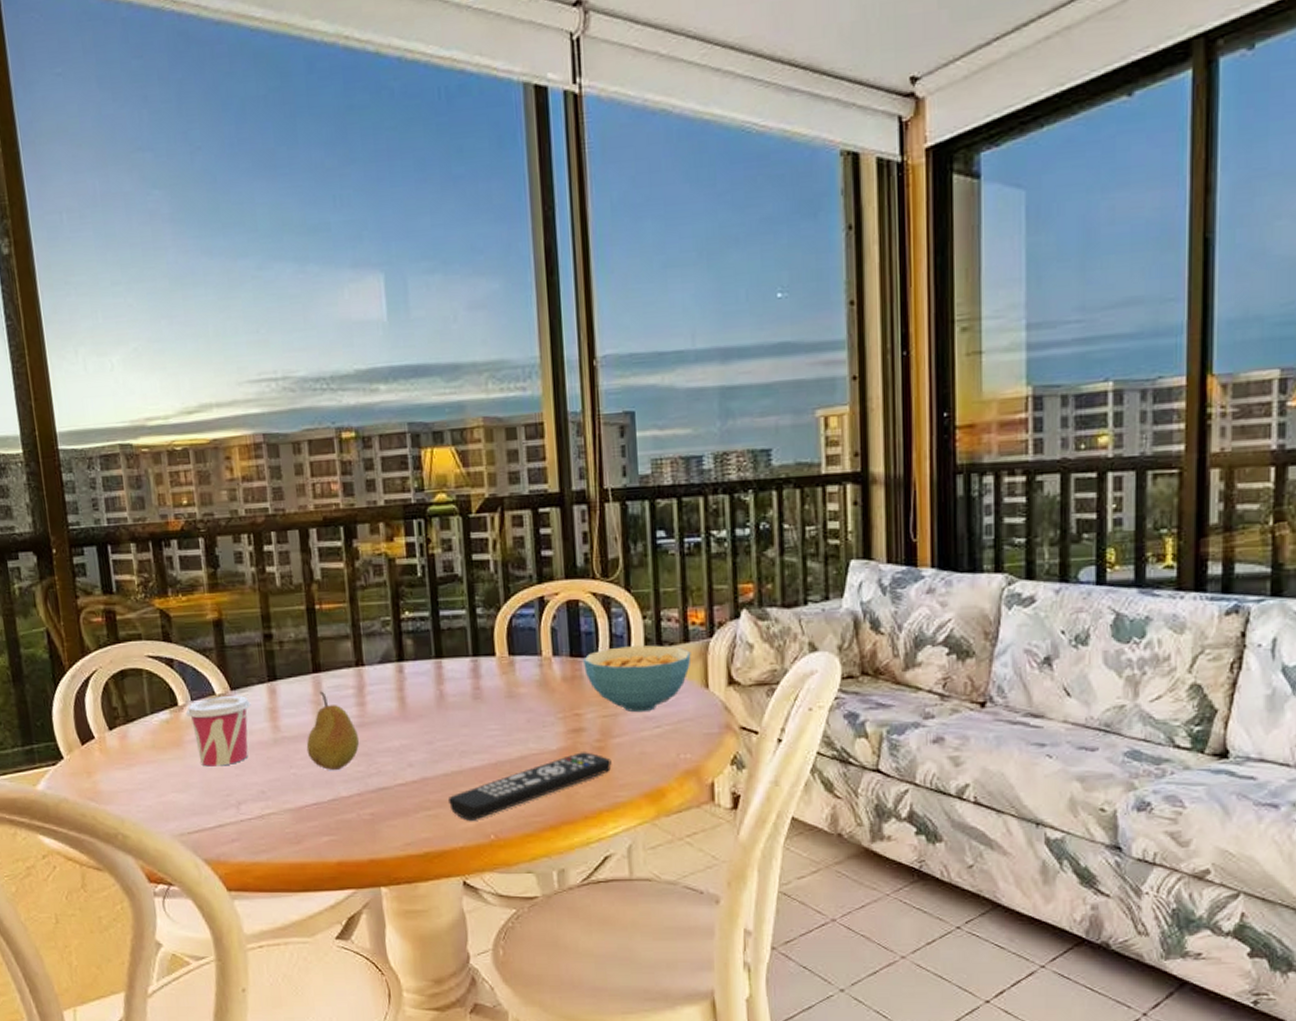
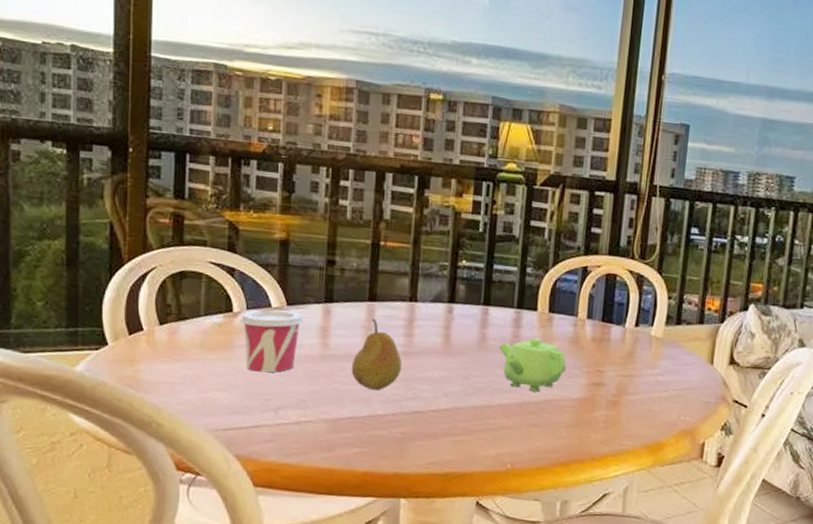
remote control: present [449,752,612,821] -> none [475,403,623,450]
teapot: none [460,686,539,749] -> present [499,337,567,392]
cereal bowl: present [582,645,691,713] -> none [611,319,704,377]

